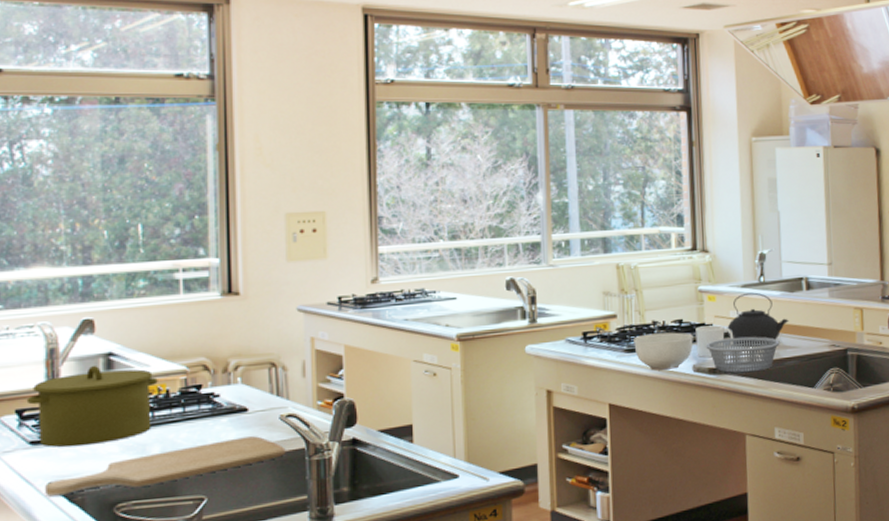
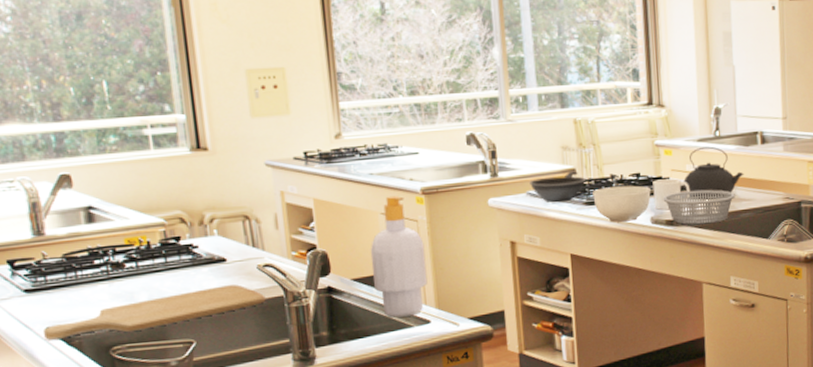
cooking pot: present [26,365,158,447] -> none [15,218,138,295]
soap bottle: none [399,342,458,472] -> present [370,195,428,318]
frying pan: none [569,316,628,350] -> present [529,170,586,203]

